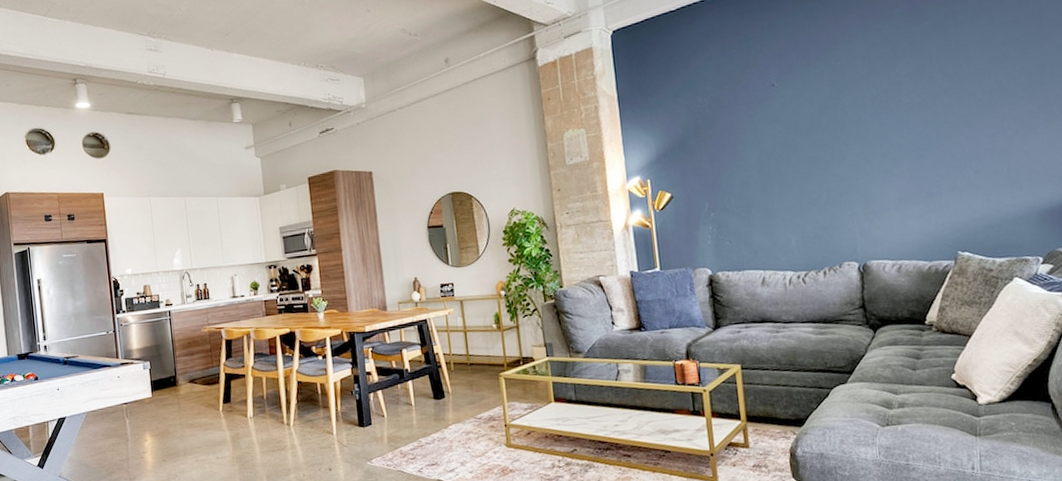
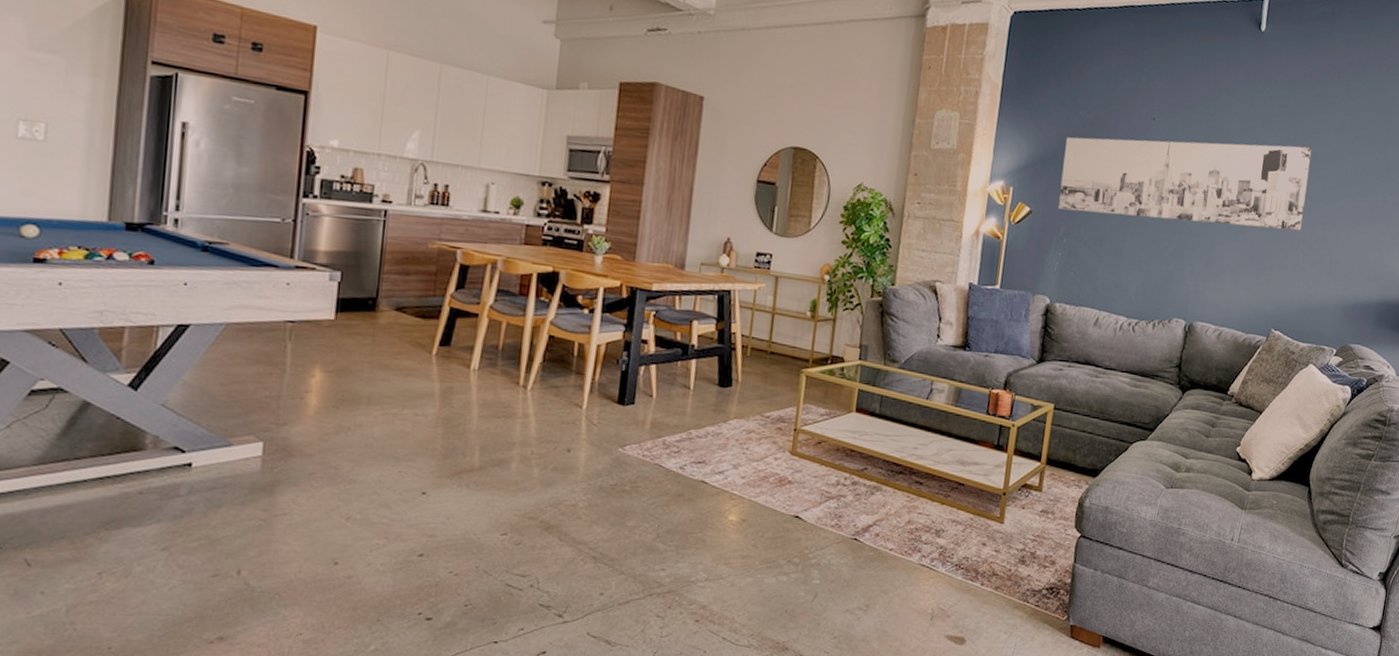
wall art: none [690,66,964,188] -> present [1057,137,1312,231]

